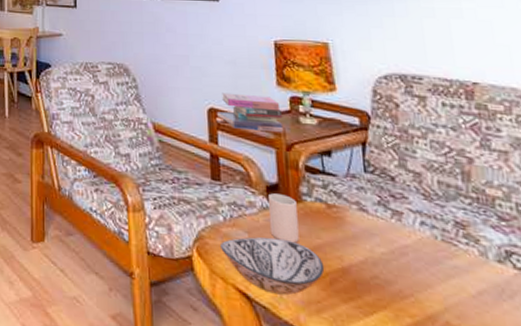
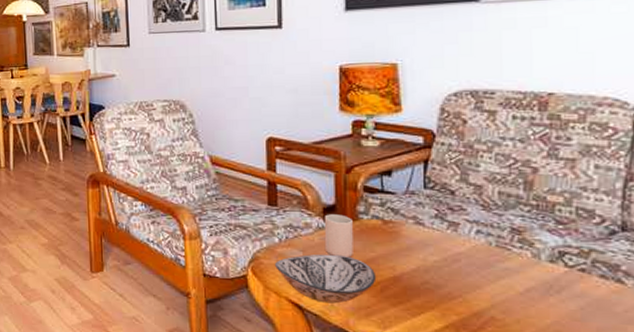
books: present [217,92,284,133] -> none [276,121,344,157]

